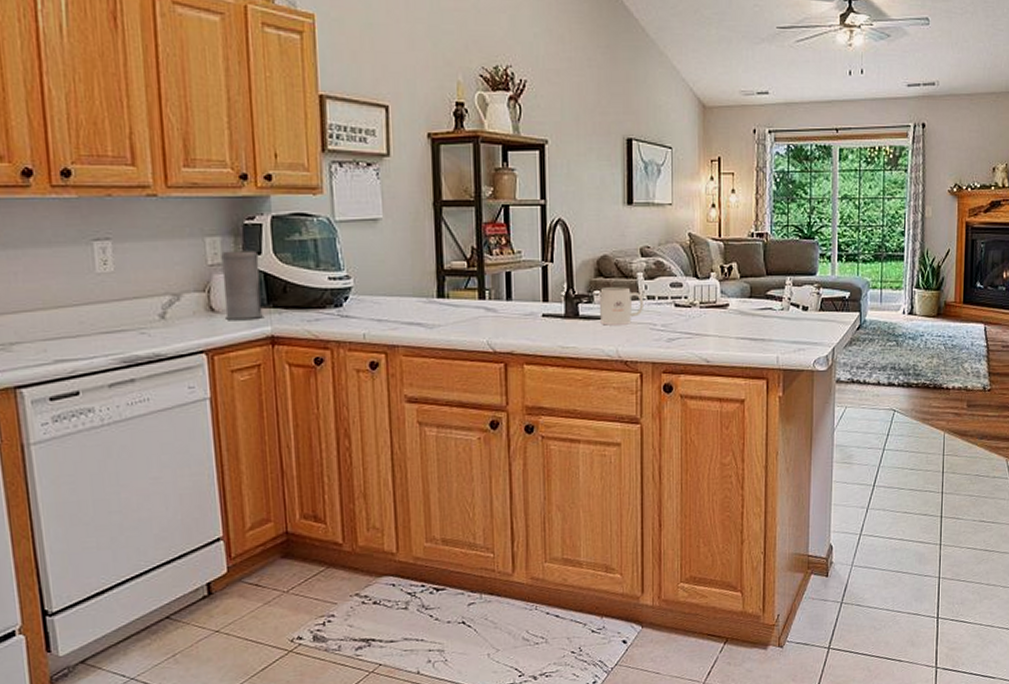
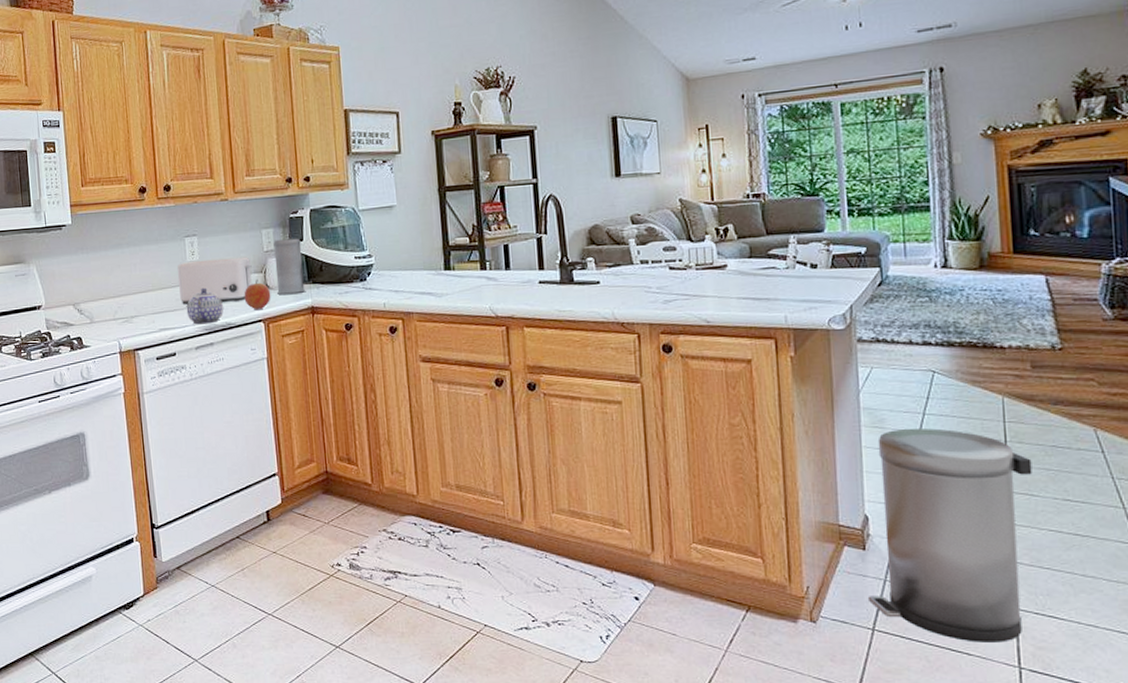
toaster: none [80,270,191,331] -> present [177,257,252,306]
teapot: none [95,308,150,356] -> present [186,287,223,325]
fruit: none [179,299,217,339] -> present [244,278,271,310]
mug: present [600,287,643,326] -> none [593,253,637,290]
pedal bin: none [826,462,960,650] -> present [867,428,1032,643]

